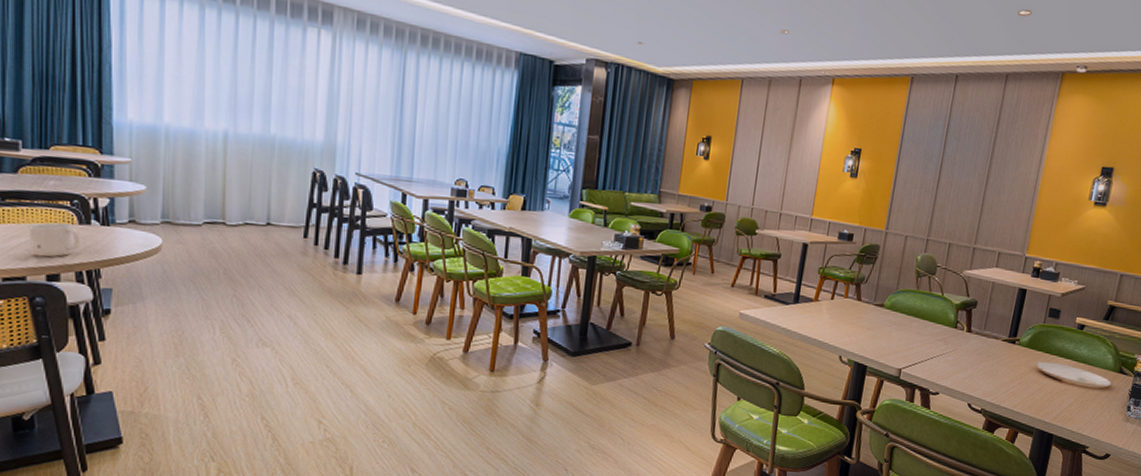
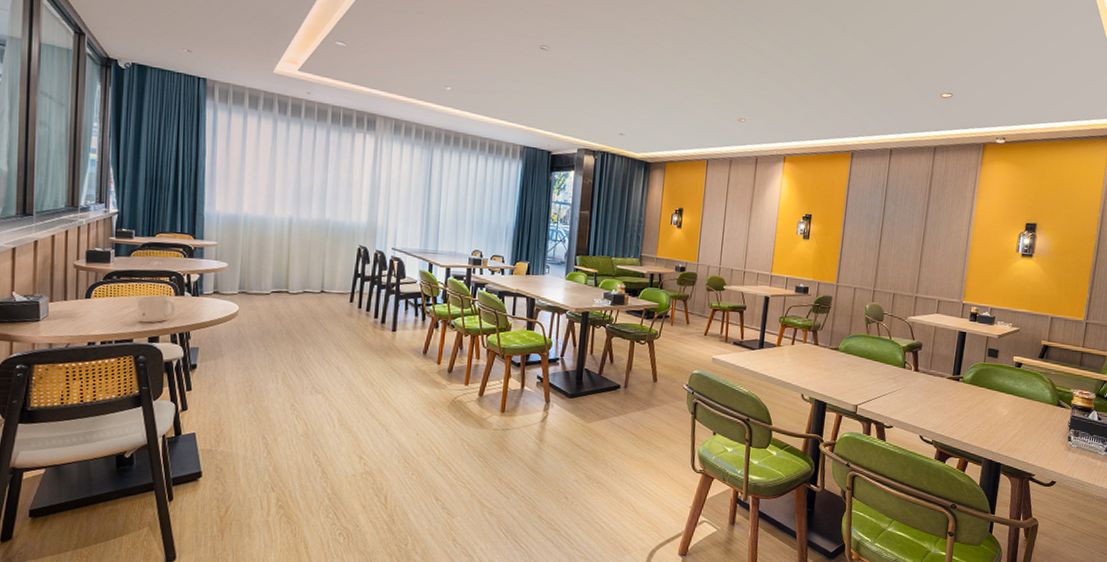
plate: present [1035,361,1112,389] -> none [979,396,1052,421]

